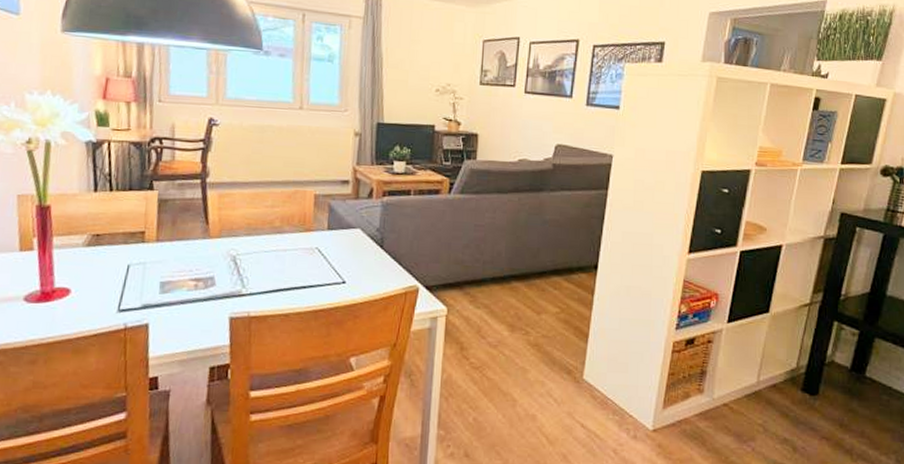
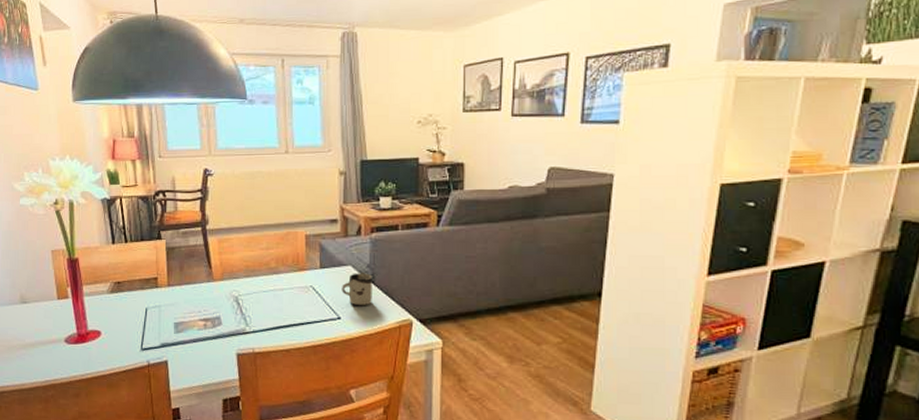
cup: none [348,236,381,271] -> present [342,273,372,306]

